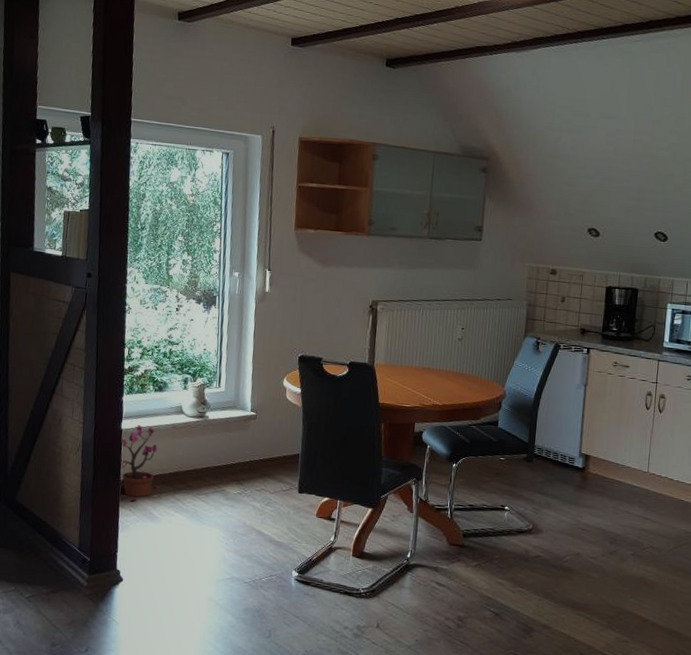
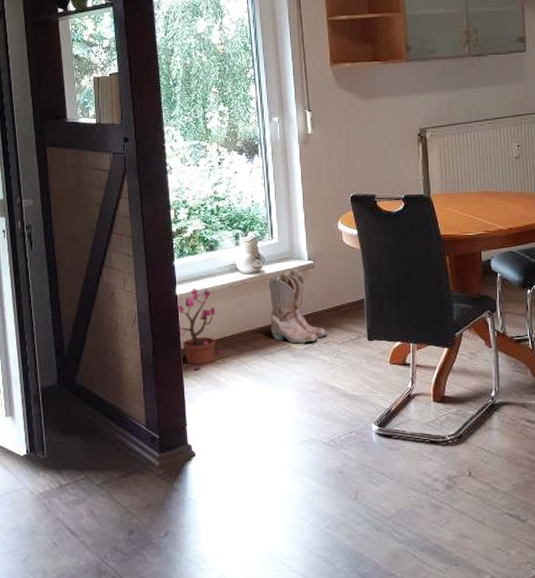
boots: none [207,418,262,489] -> present [268,269,328,344]

